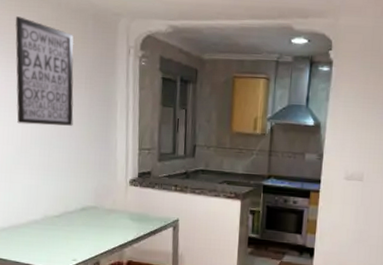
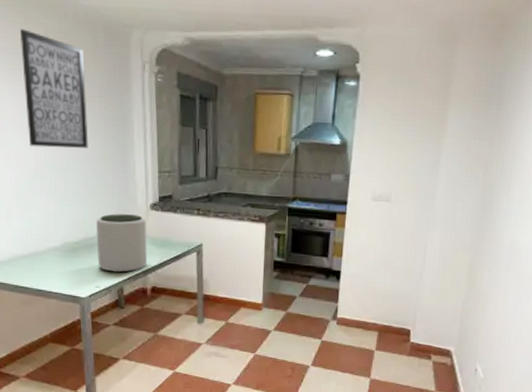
plant pot: none [76,188,125,247] -> present [97,214,147,273]

